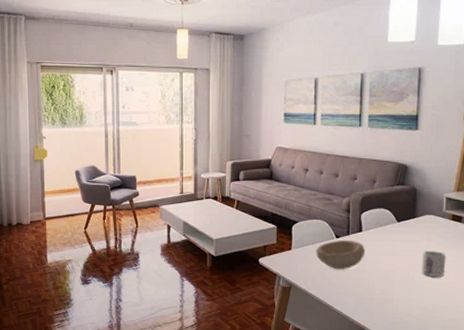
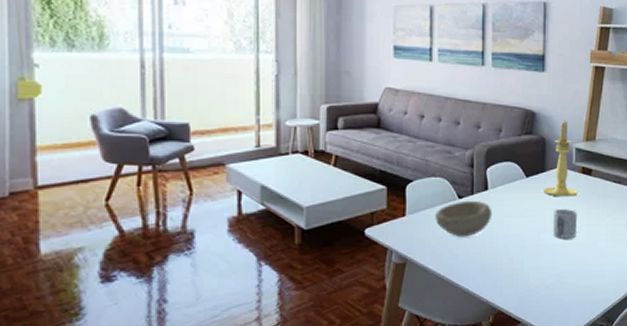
candle holder: none [412,172,449,241] -> present [542,120,579,197]

